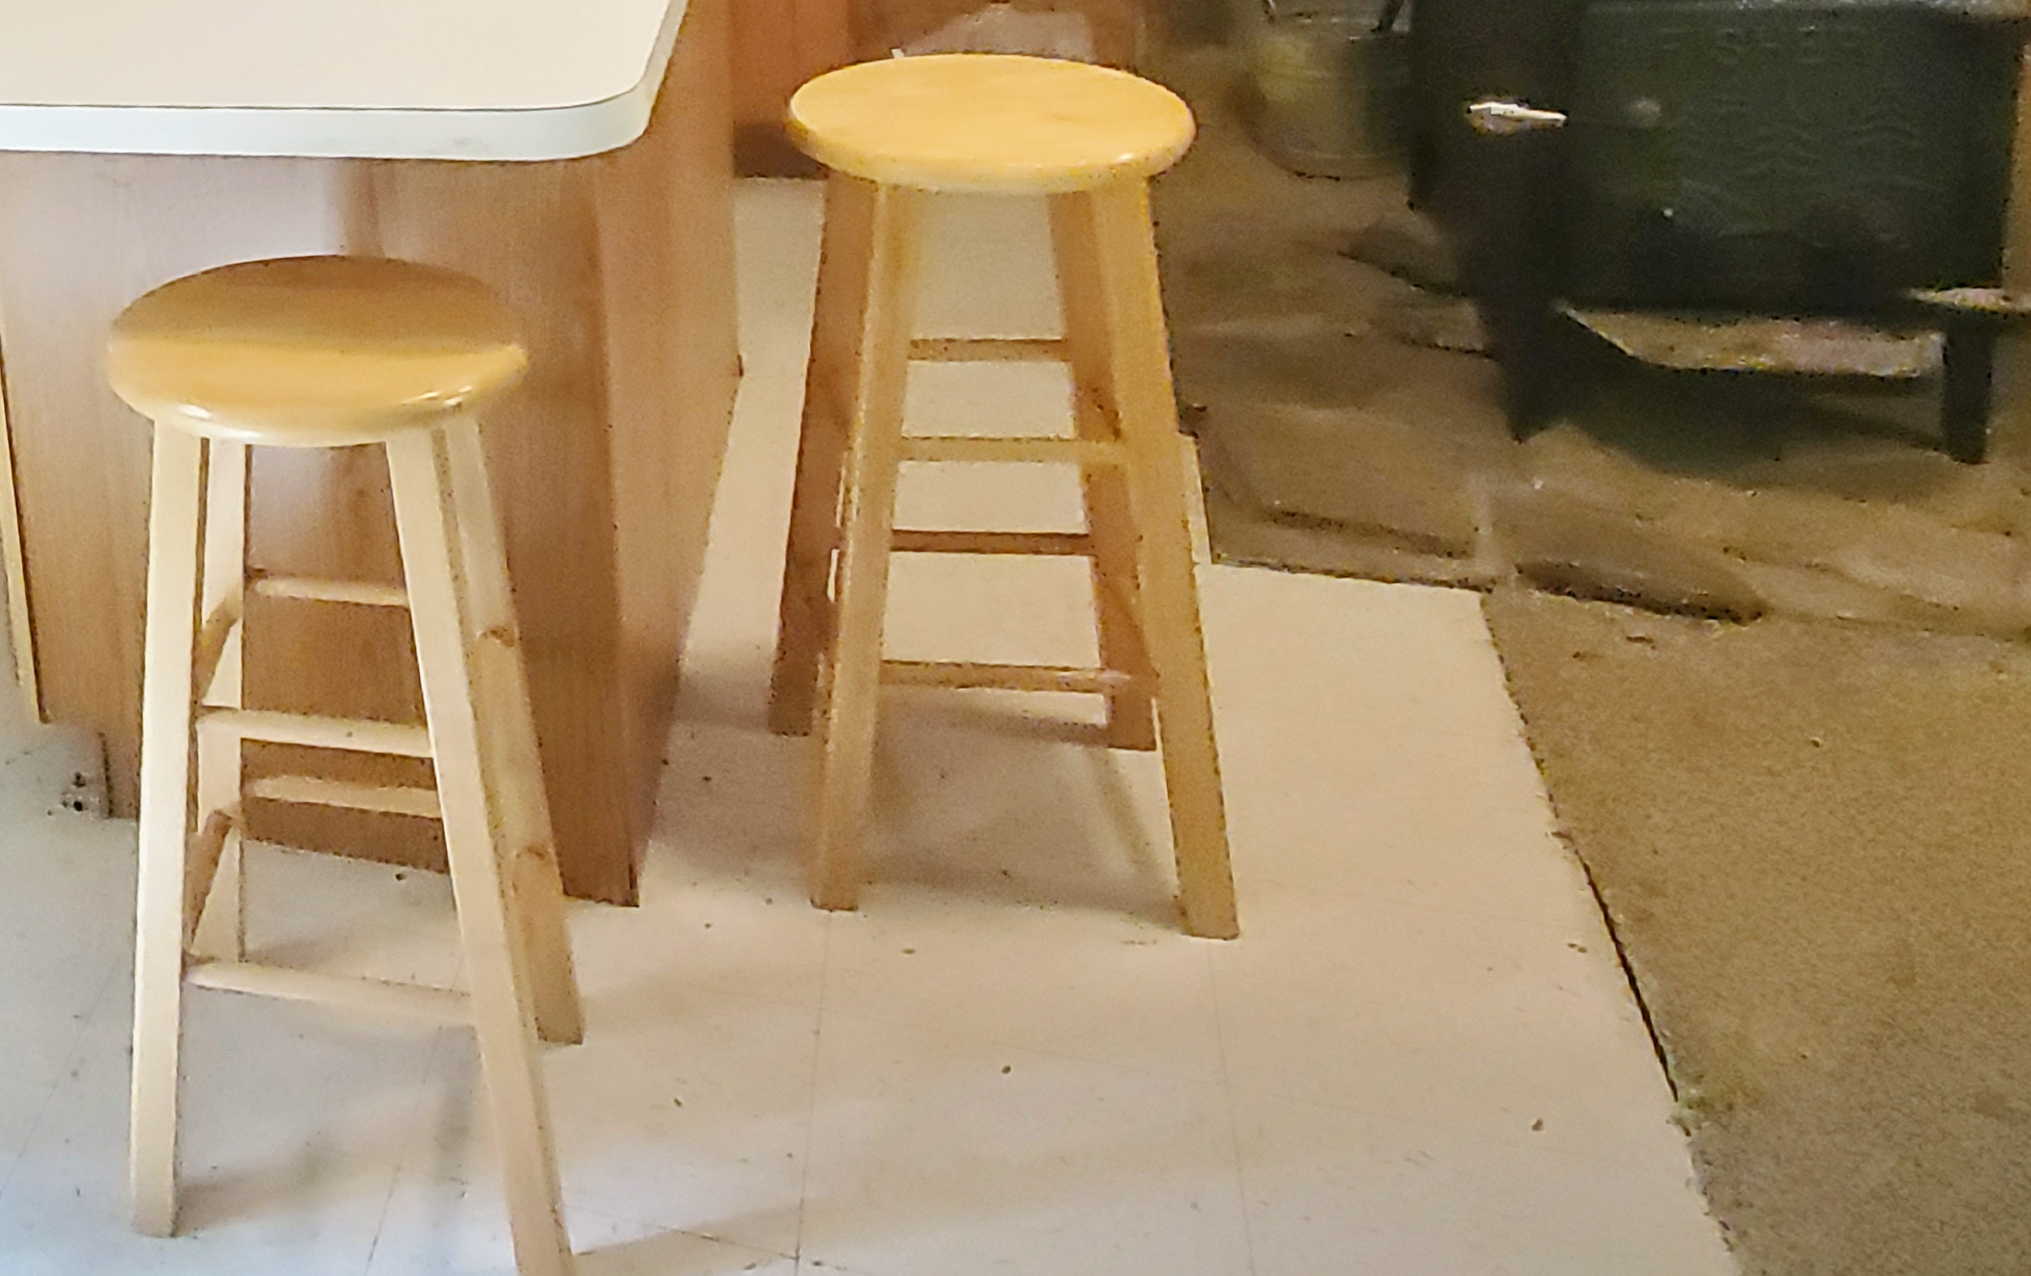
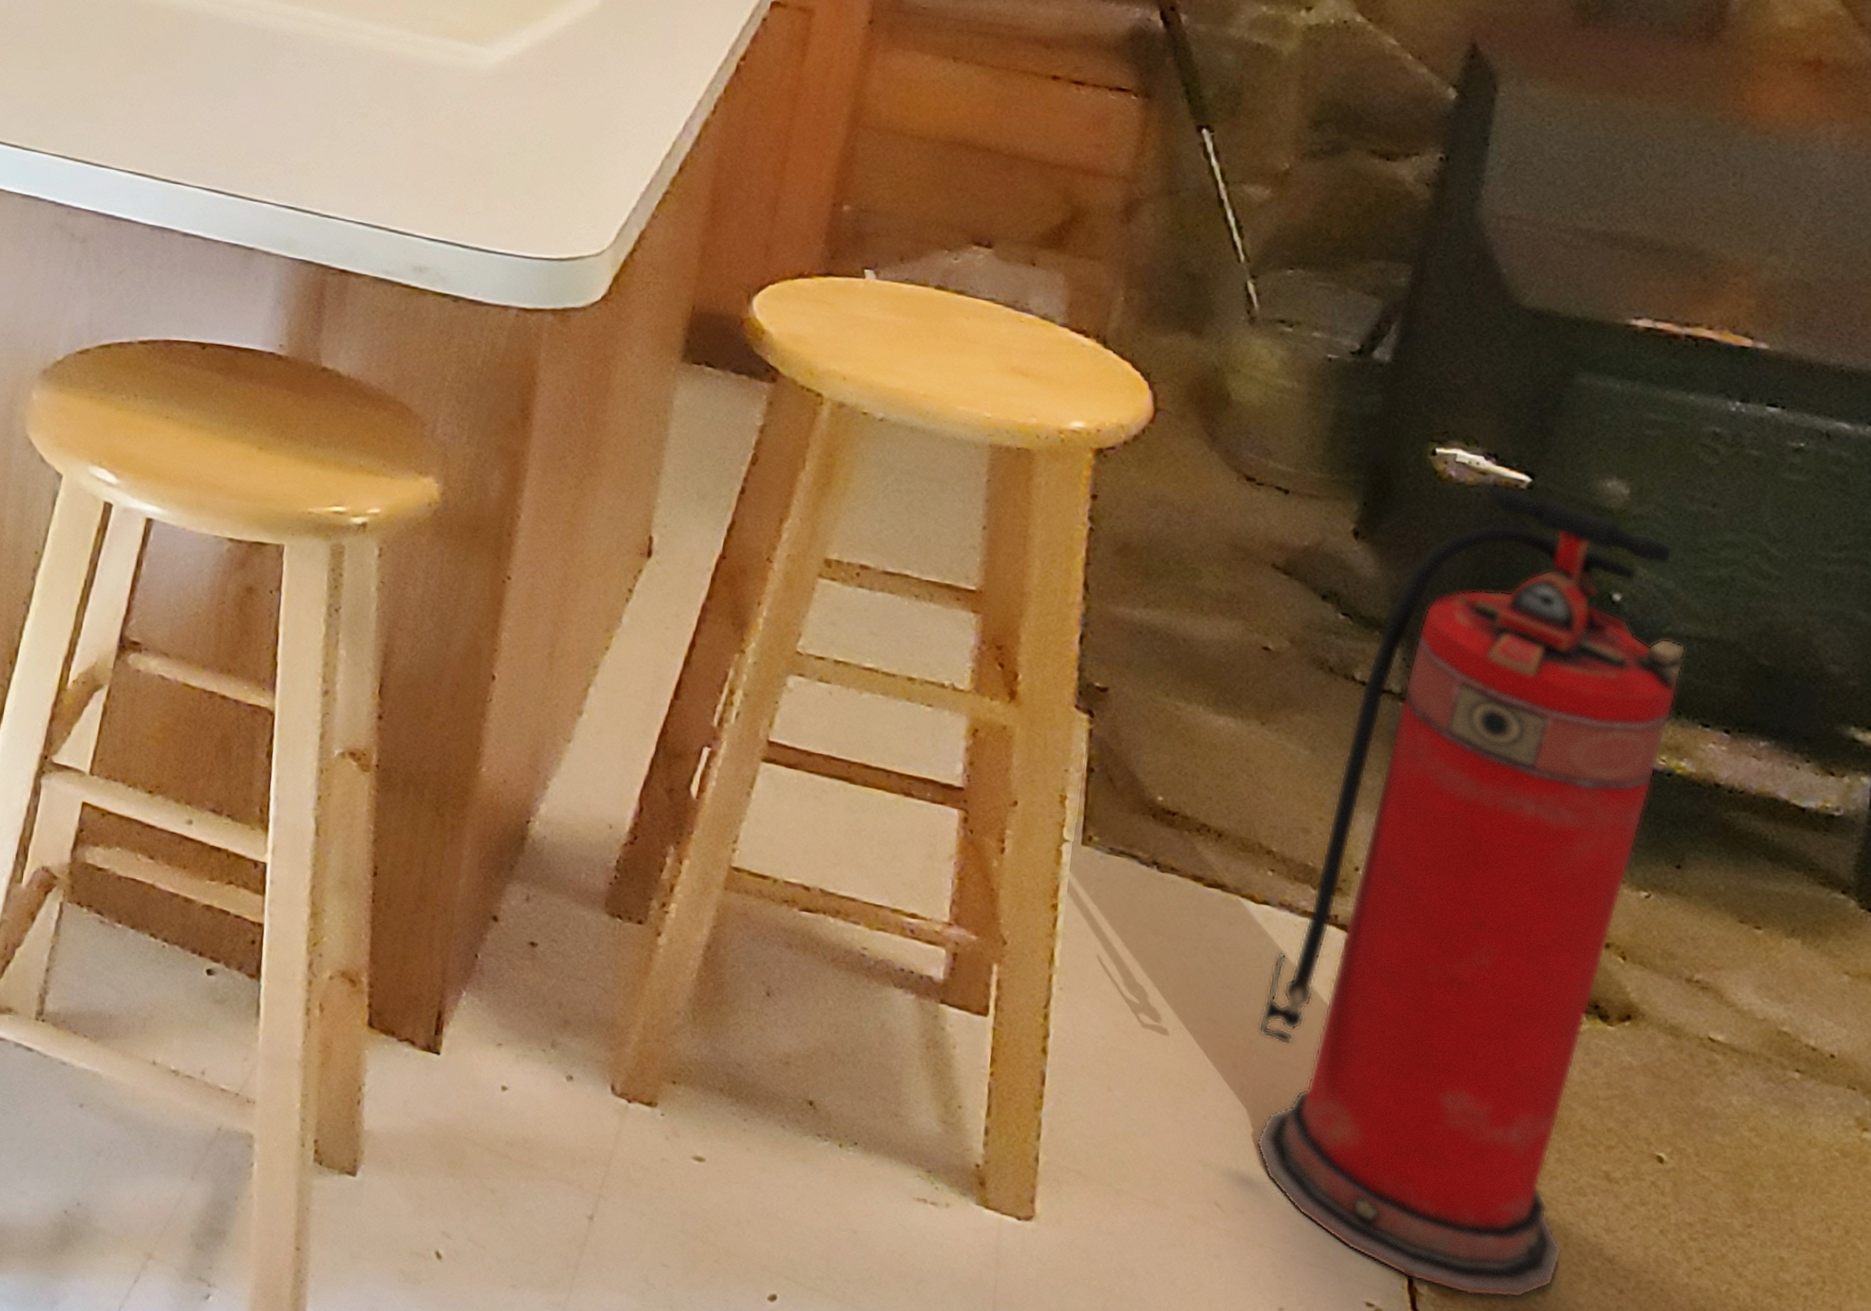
fire extinguisher: none [1414,128,1744,915] -> present [1256,485,1686,1299]

